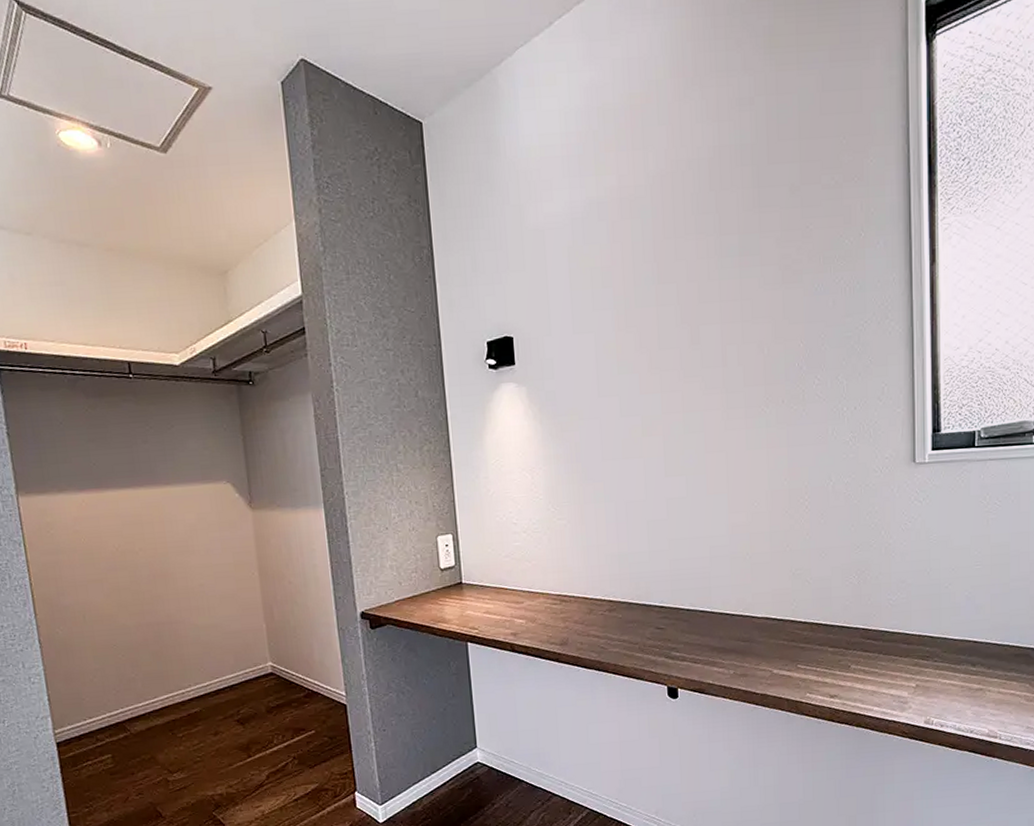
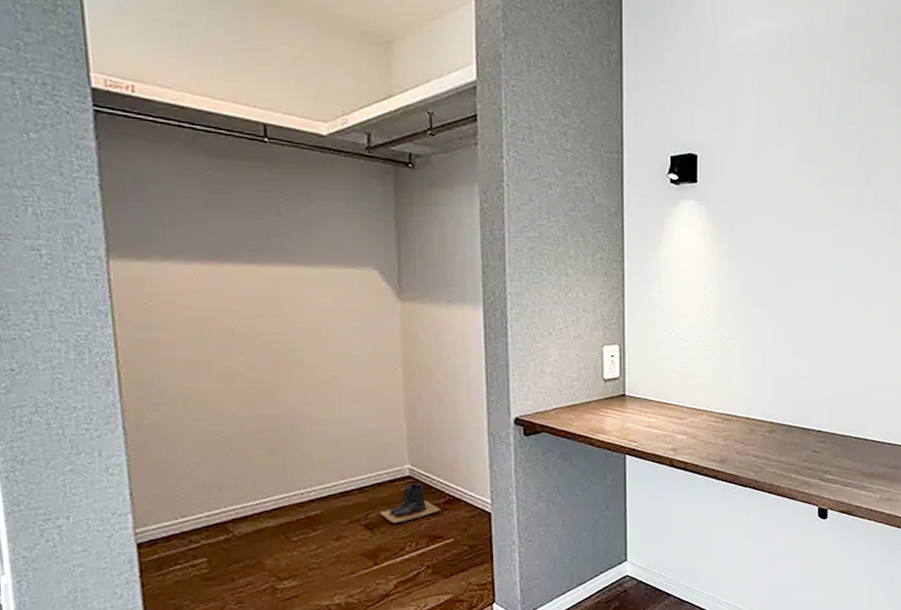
boots: none [248,678,302,718] -> present [379,482,442,524]

